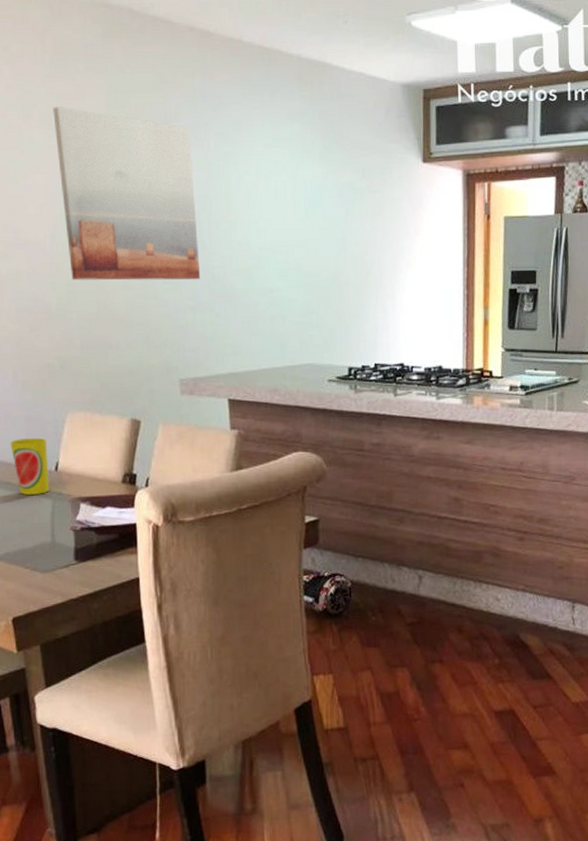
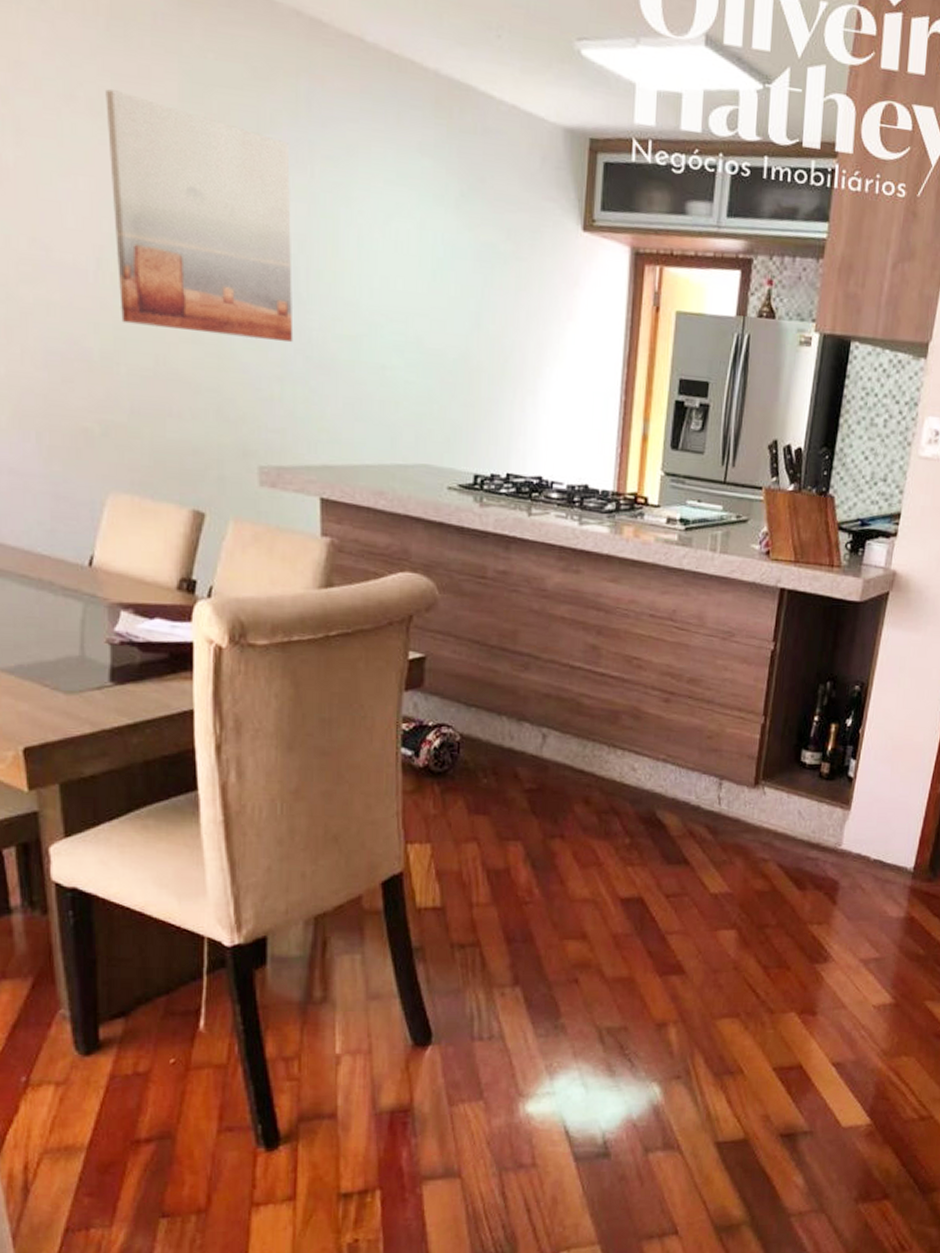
cup: present [10,437,50,496] -> none [29,520,81,596]

